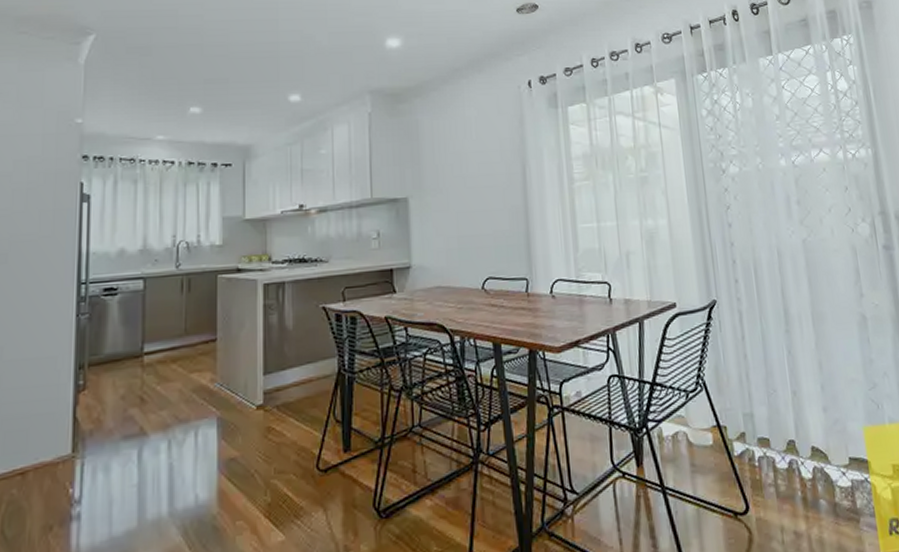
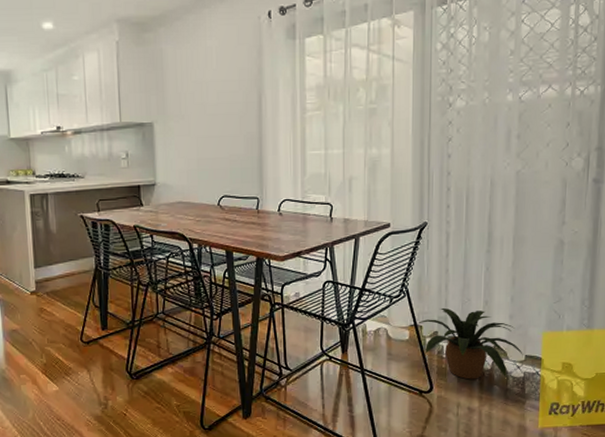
potted plant: none [720,401,848,494] -> present [417,307,524,380]

